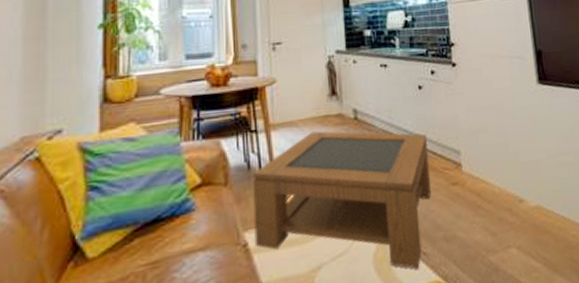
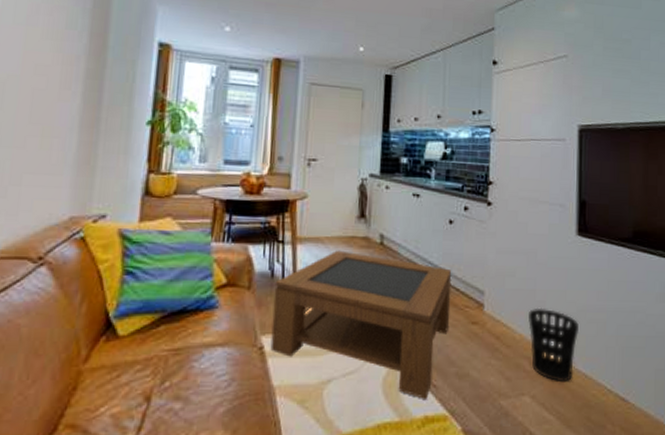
wastebasket: none [504,158,552,229] -> present [528,307,579,381]

